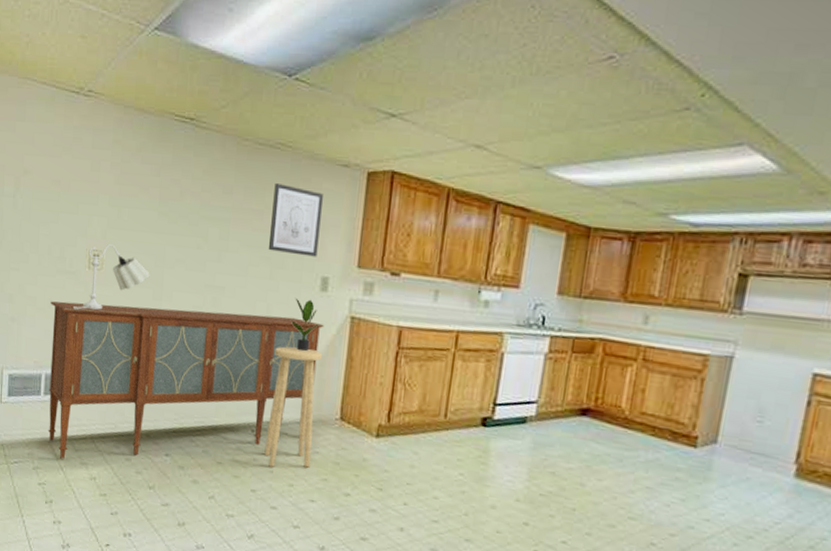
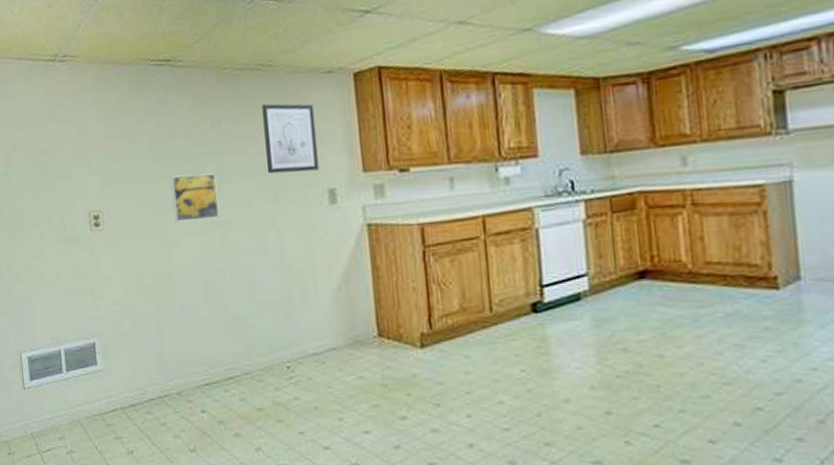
sideboard: present [48,301,324,459] -> none [58,237,346,437]
table lamp: present [72,244,150,310] -> none [81,202,153,276]
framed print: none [171,233,218,282] -> present [170,173,220,222]
stool: present [264,346,323,468] -> none [295,267,357,403]
potted plant: present [291,297,319,352] -> none [305,215,335,272]

